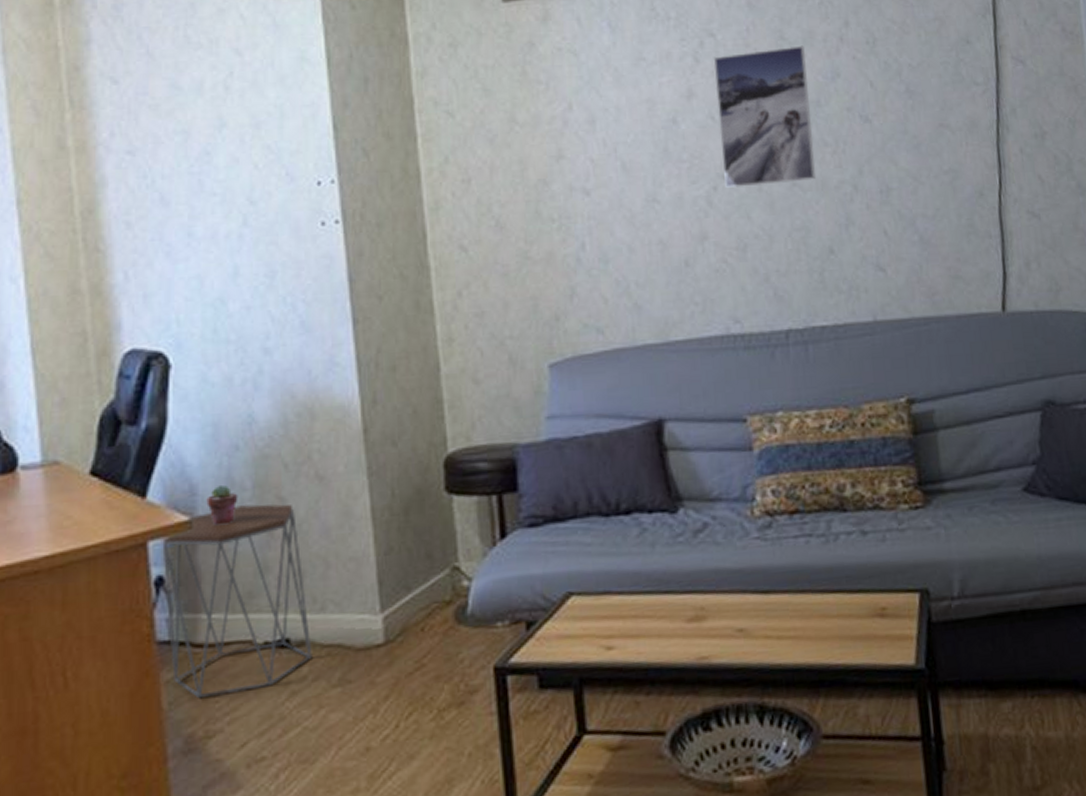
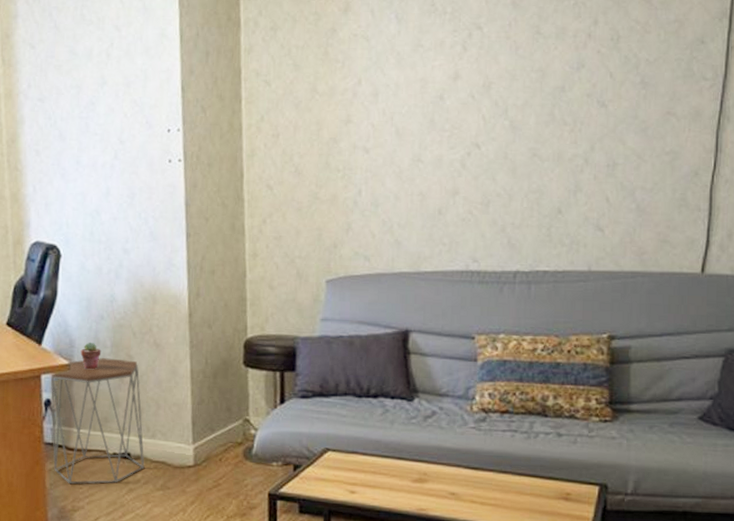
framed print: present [714,45,815,188] -> none [477,39,556,154]

